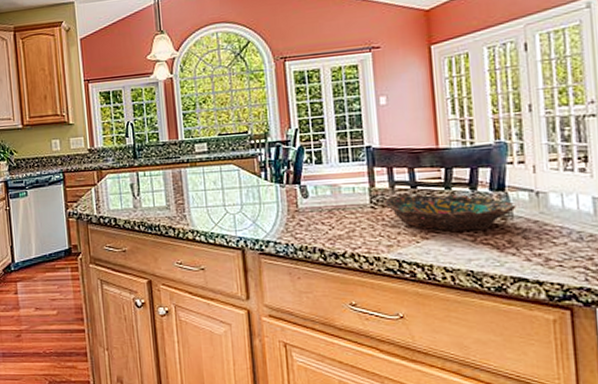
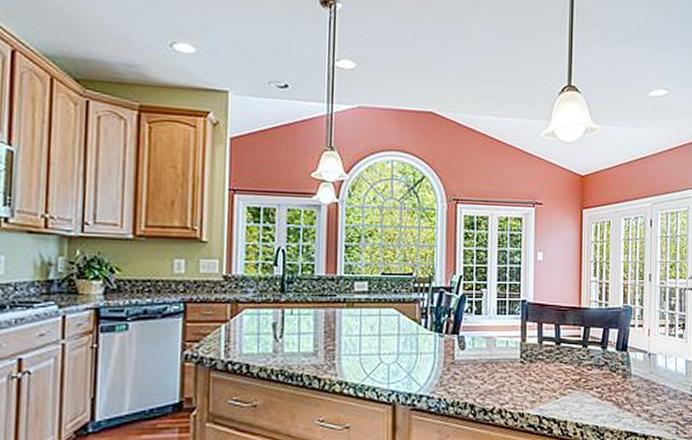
bowl: present [383,195,516,231] -> none [532,352,634,388]

